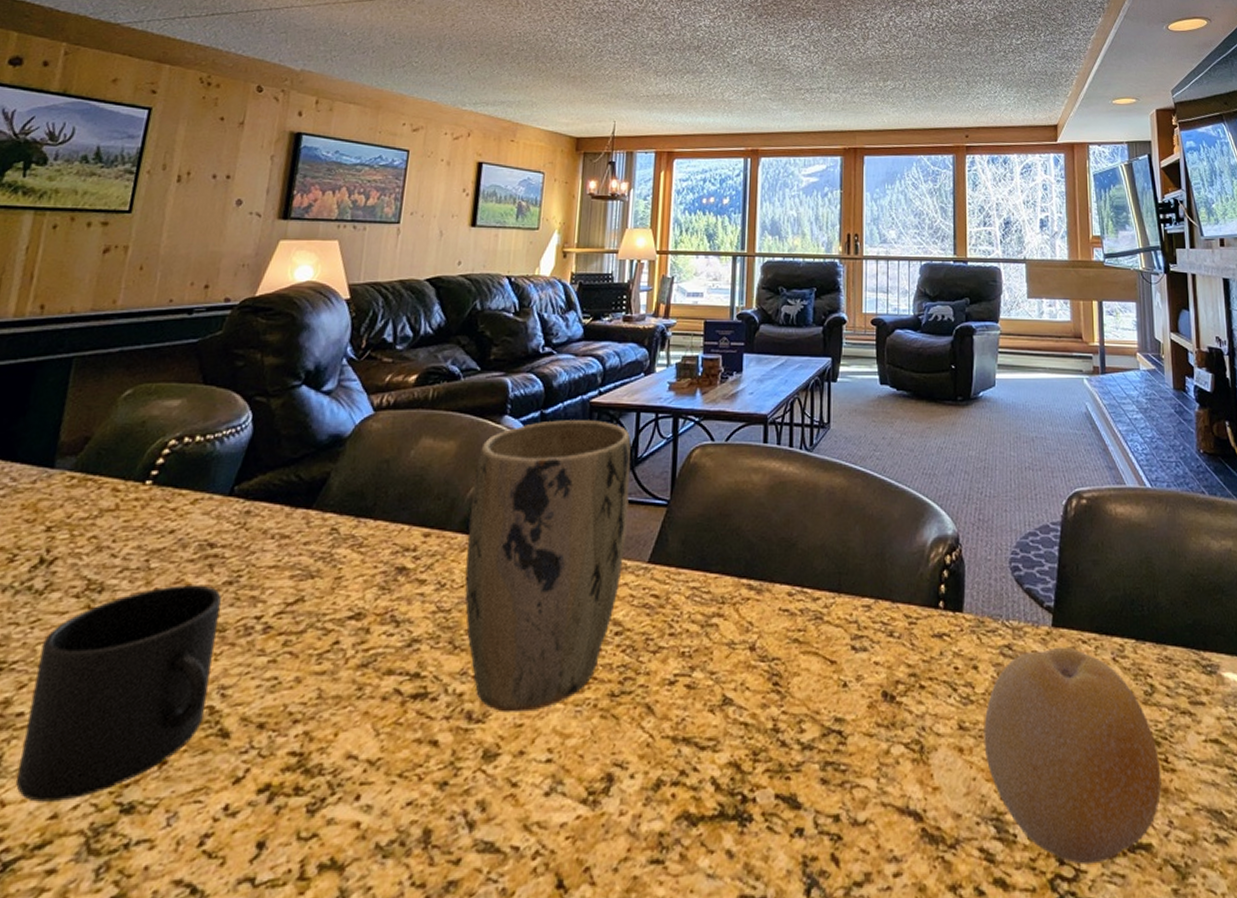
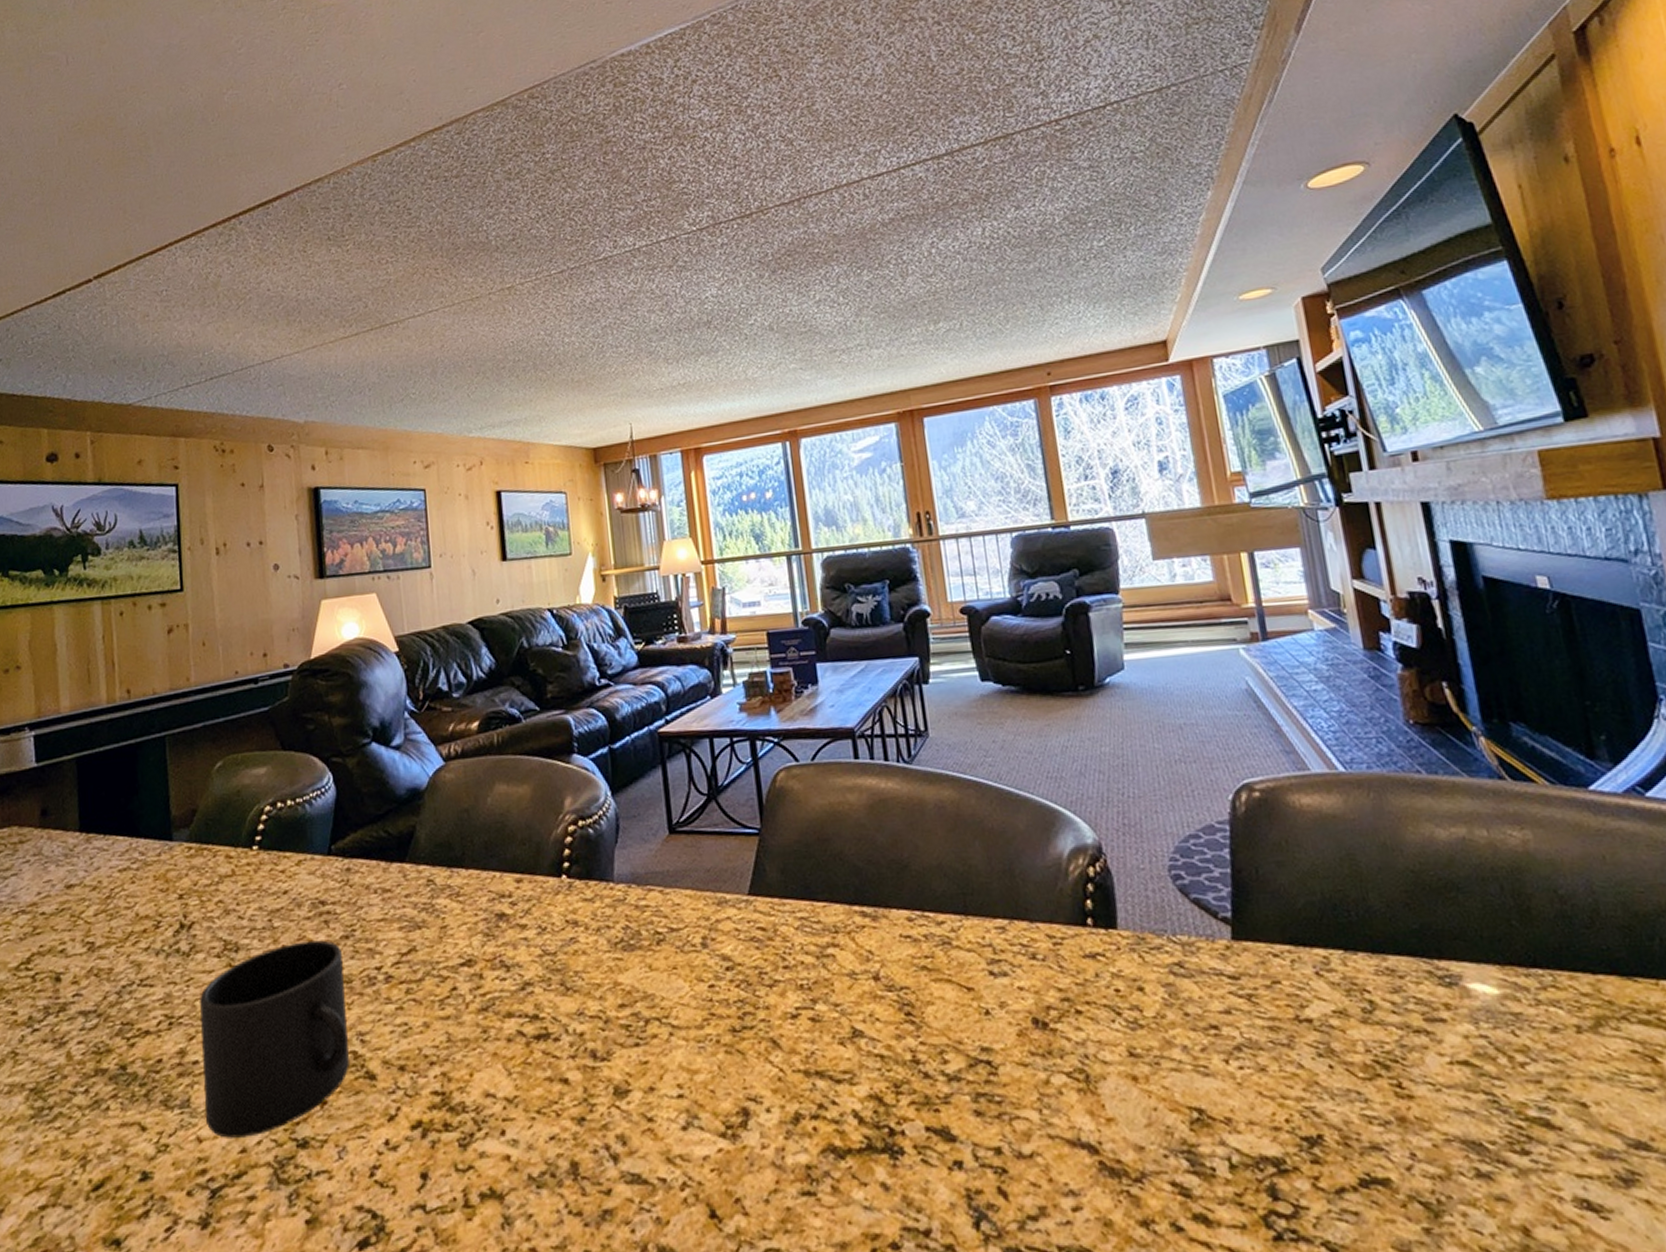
plant pot: present [465,420,631,713] -> none [554,750,722,1050]
fruit: present [984,647,1162,865] -> none [1159,961,1397,1201]

